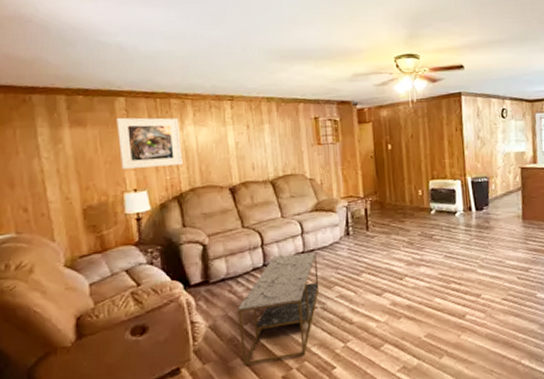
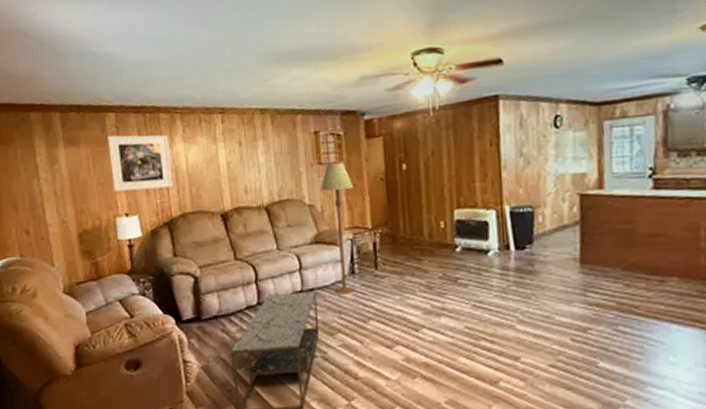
floor lamp: none [320,144,350,253] -> present [321,163,355,294]

